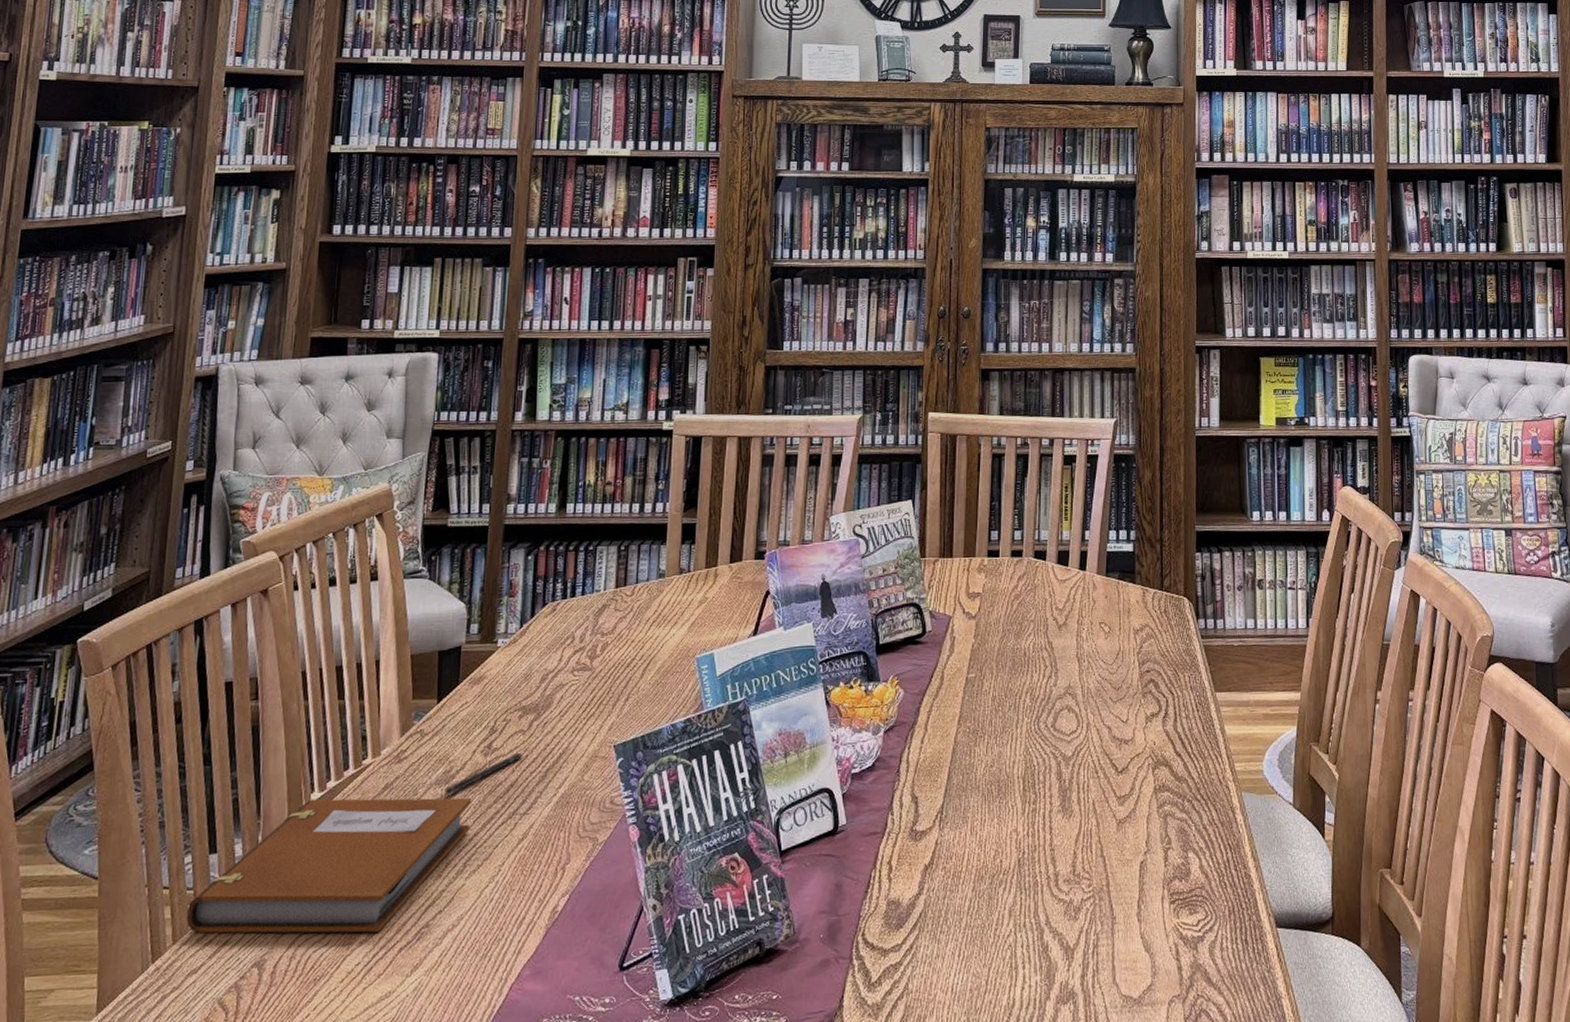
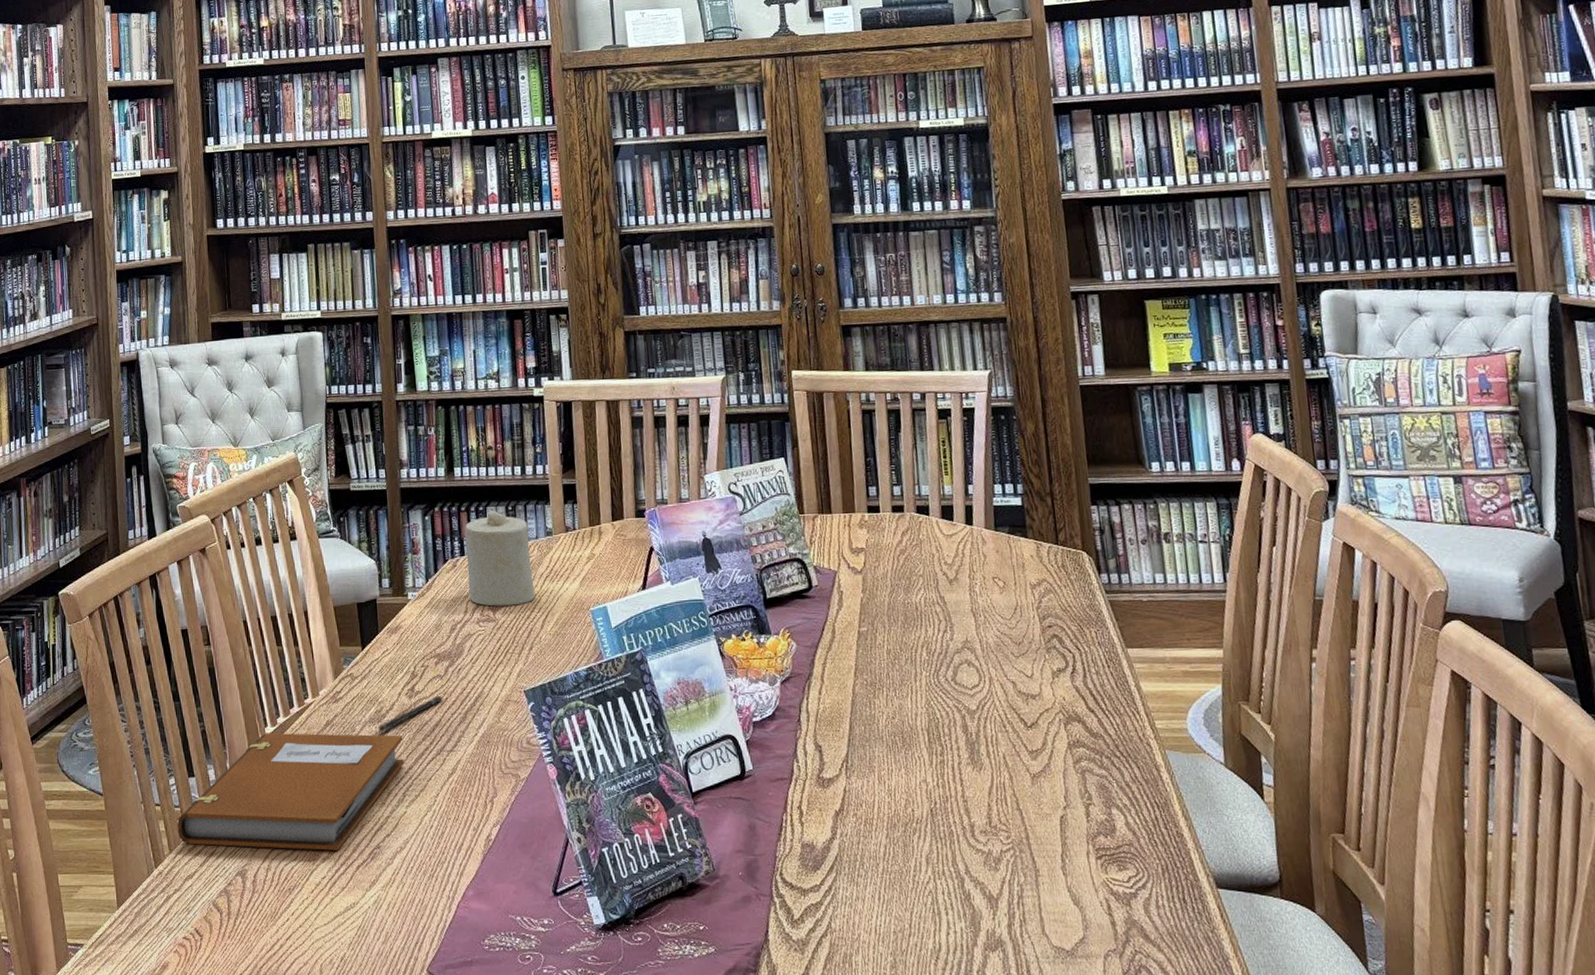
candle: none [566,548,640,654] -> present [465,508,535,607]

